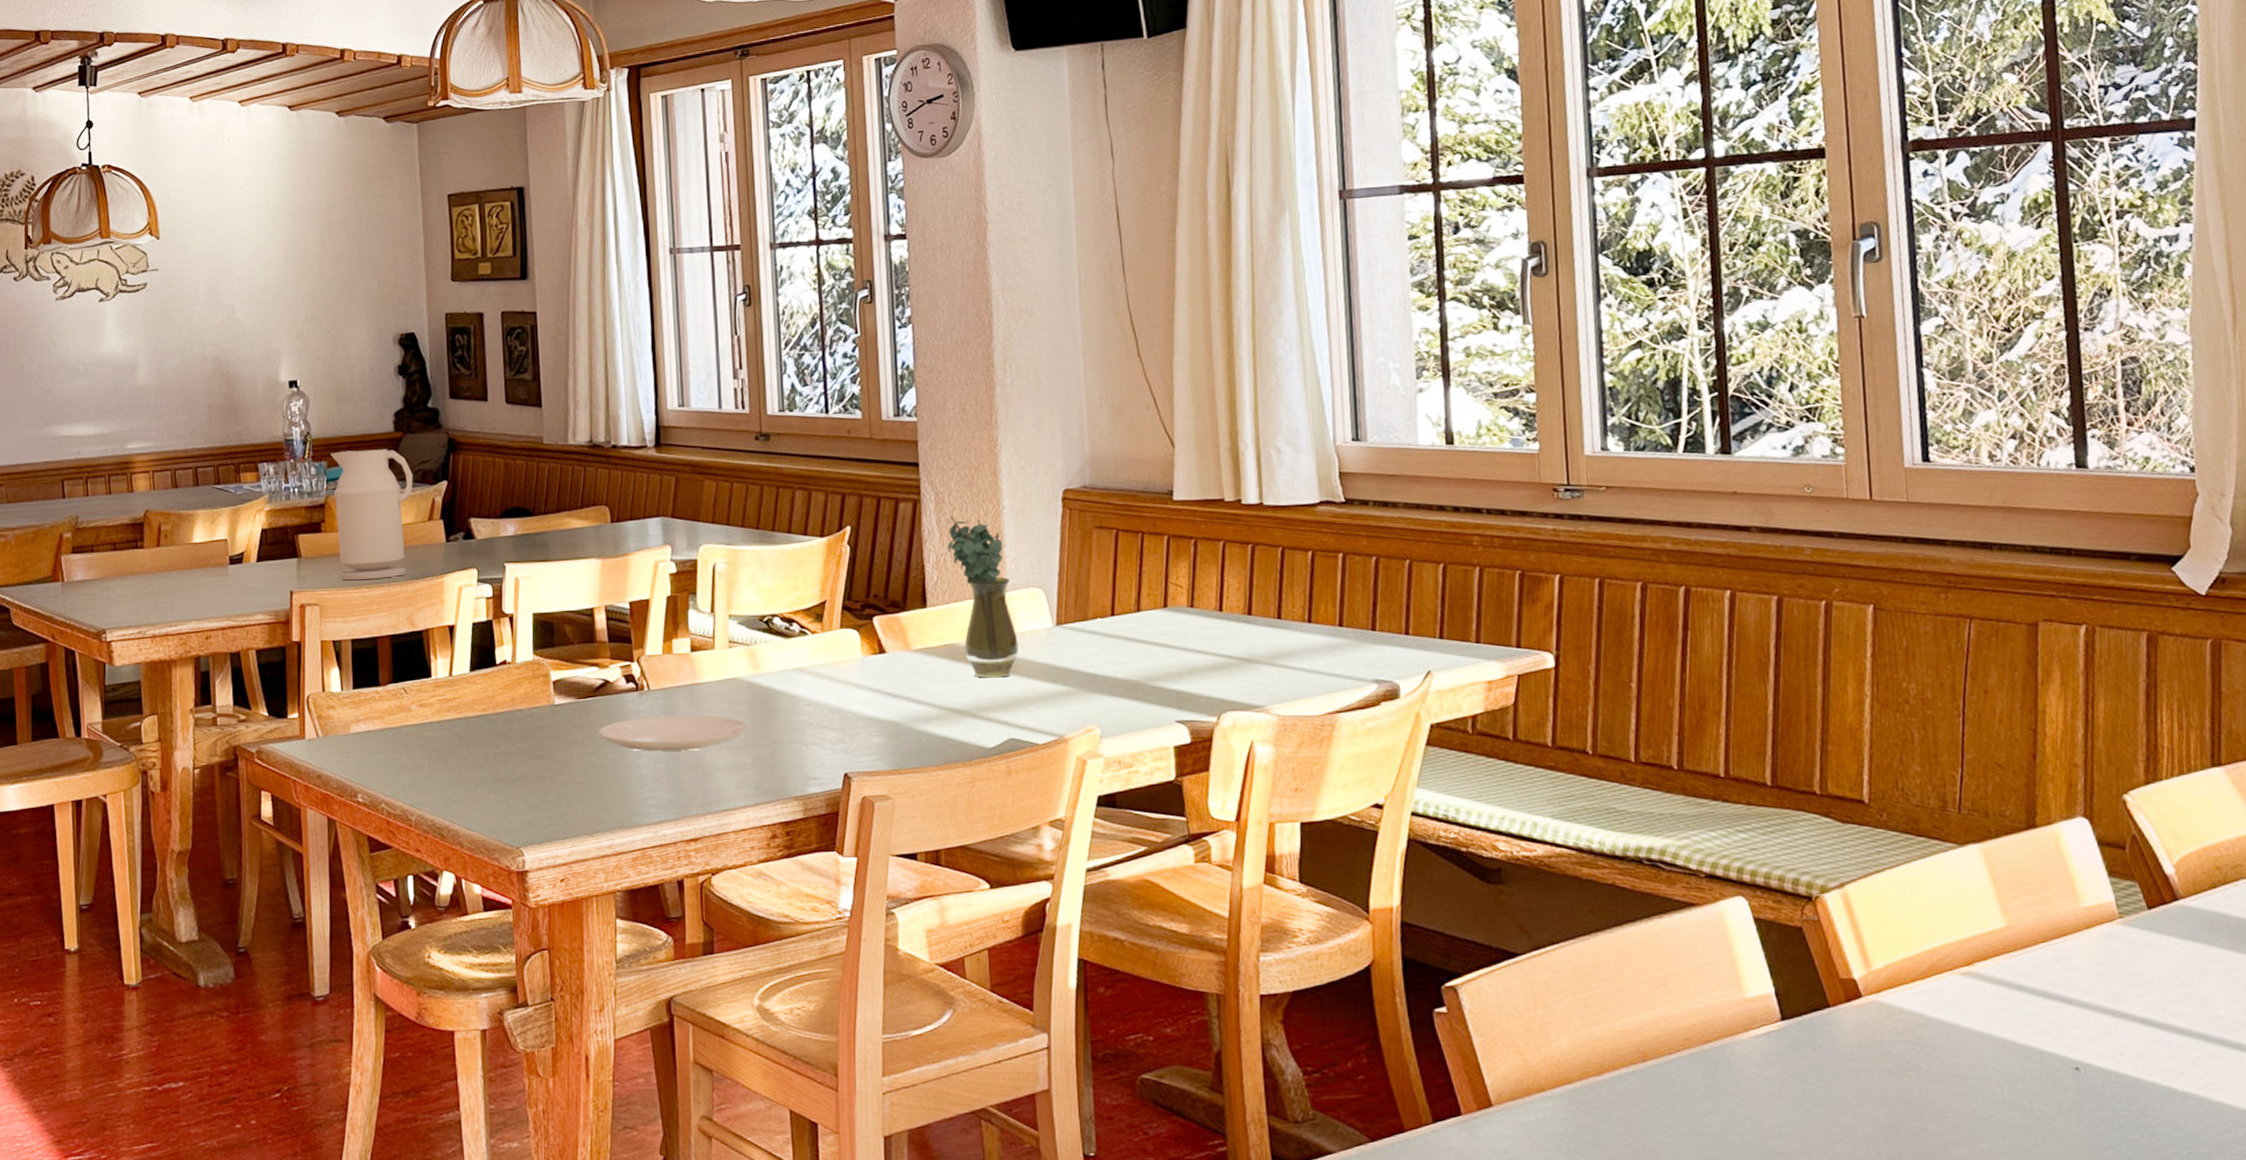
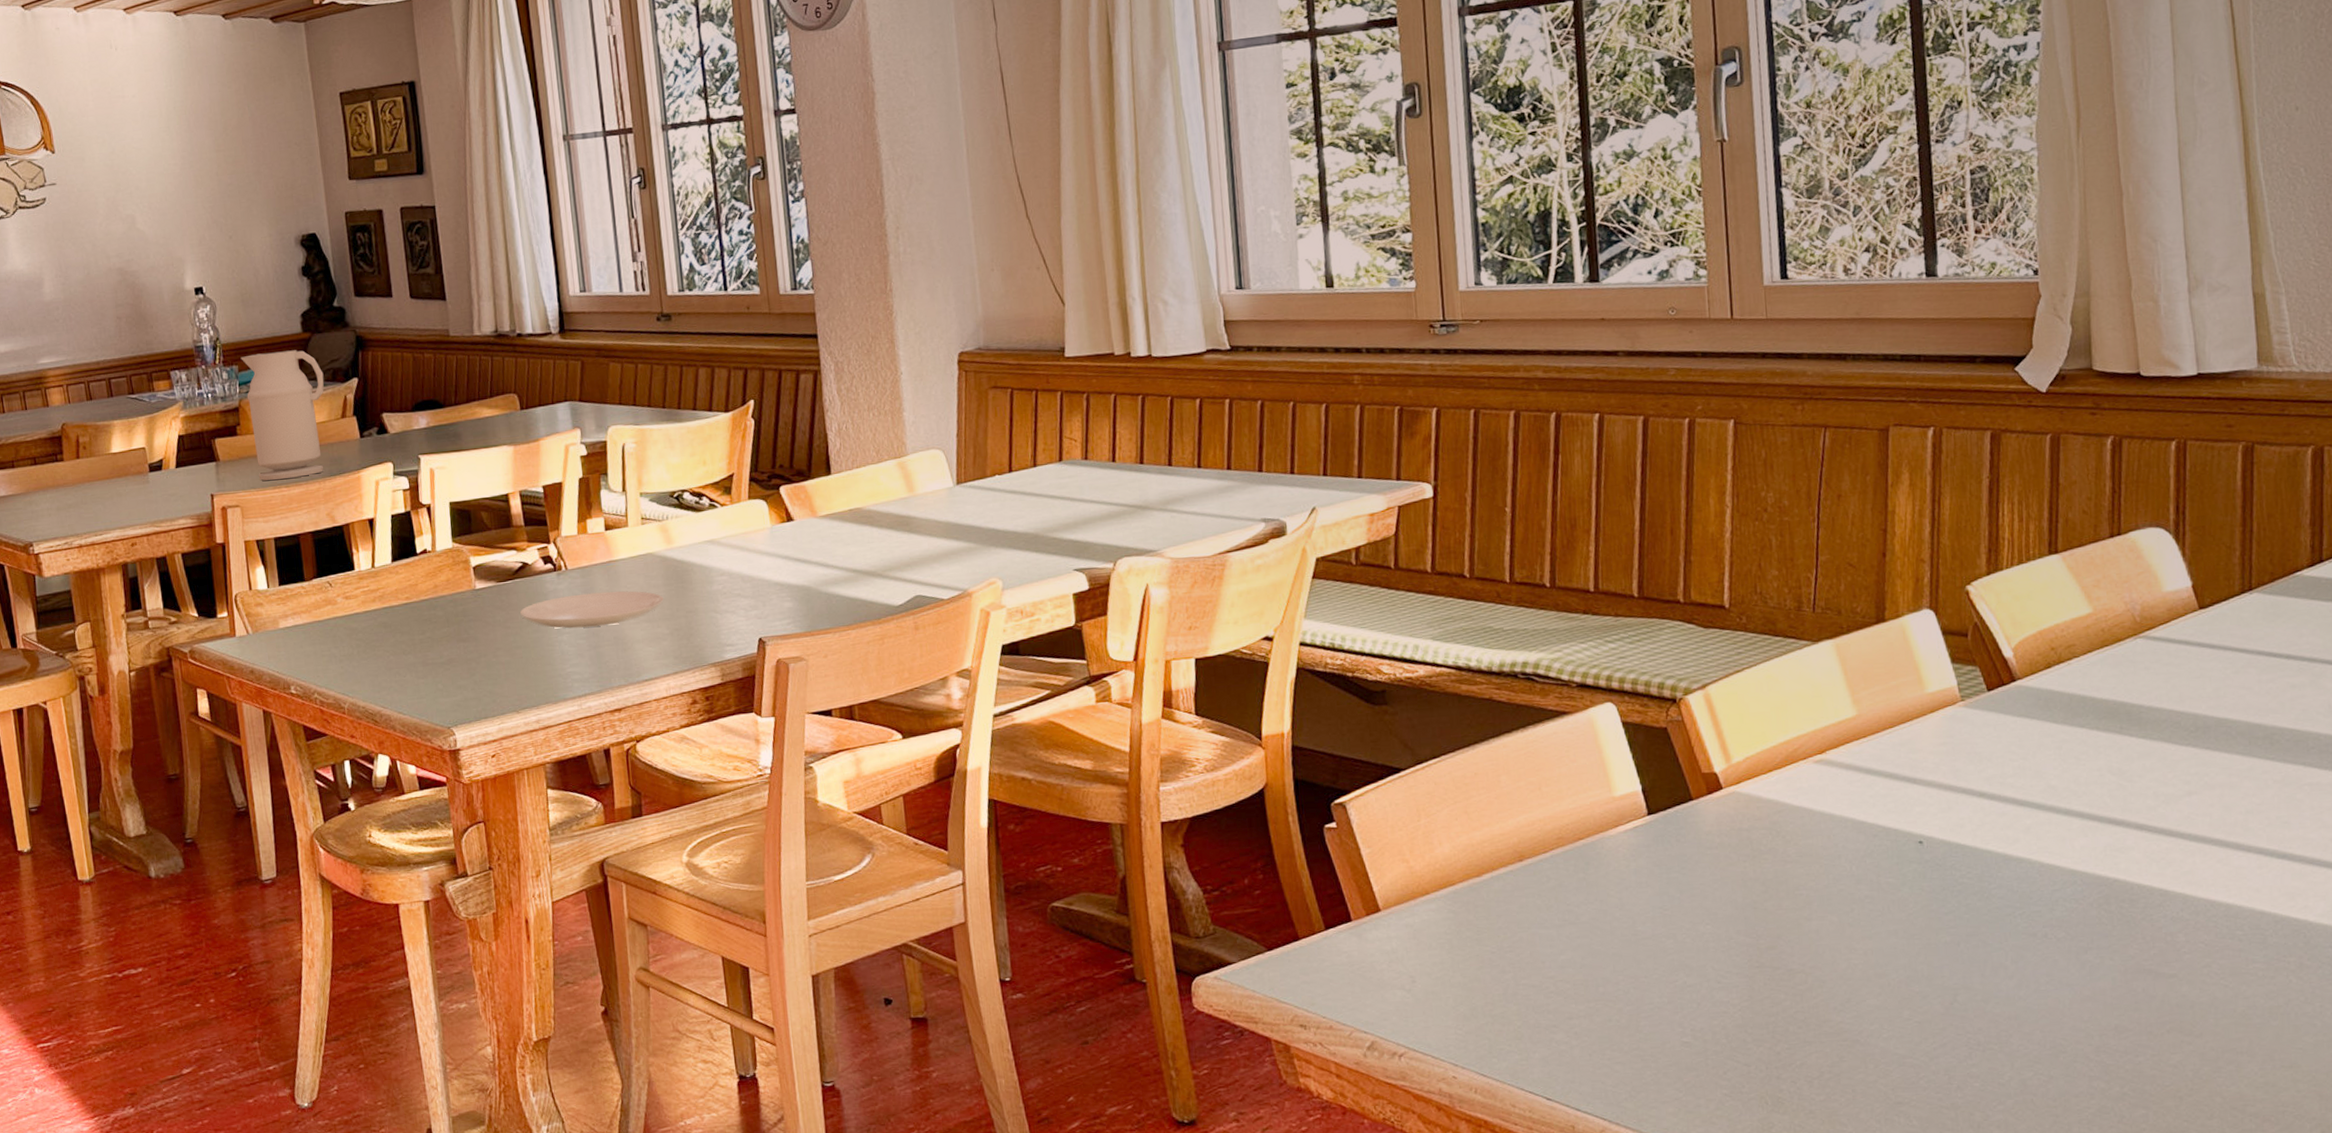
vase: present [947,516,1019,678] -> none [848,384,921,539]

